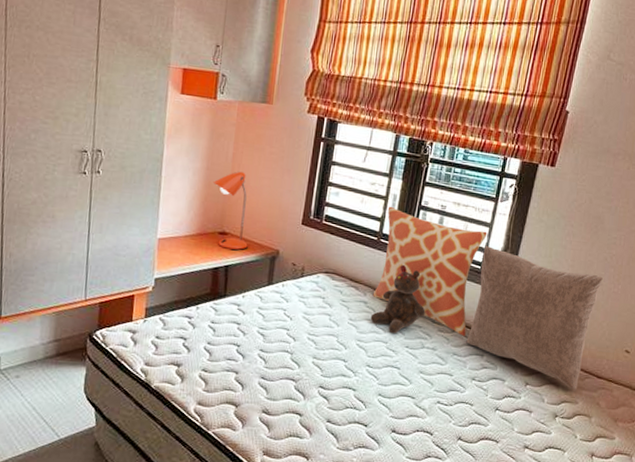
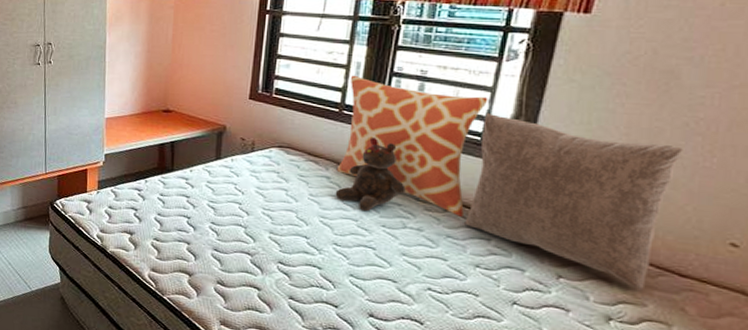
desk lamp: present [213,171,248,251] -> none [154,51,193,128]

